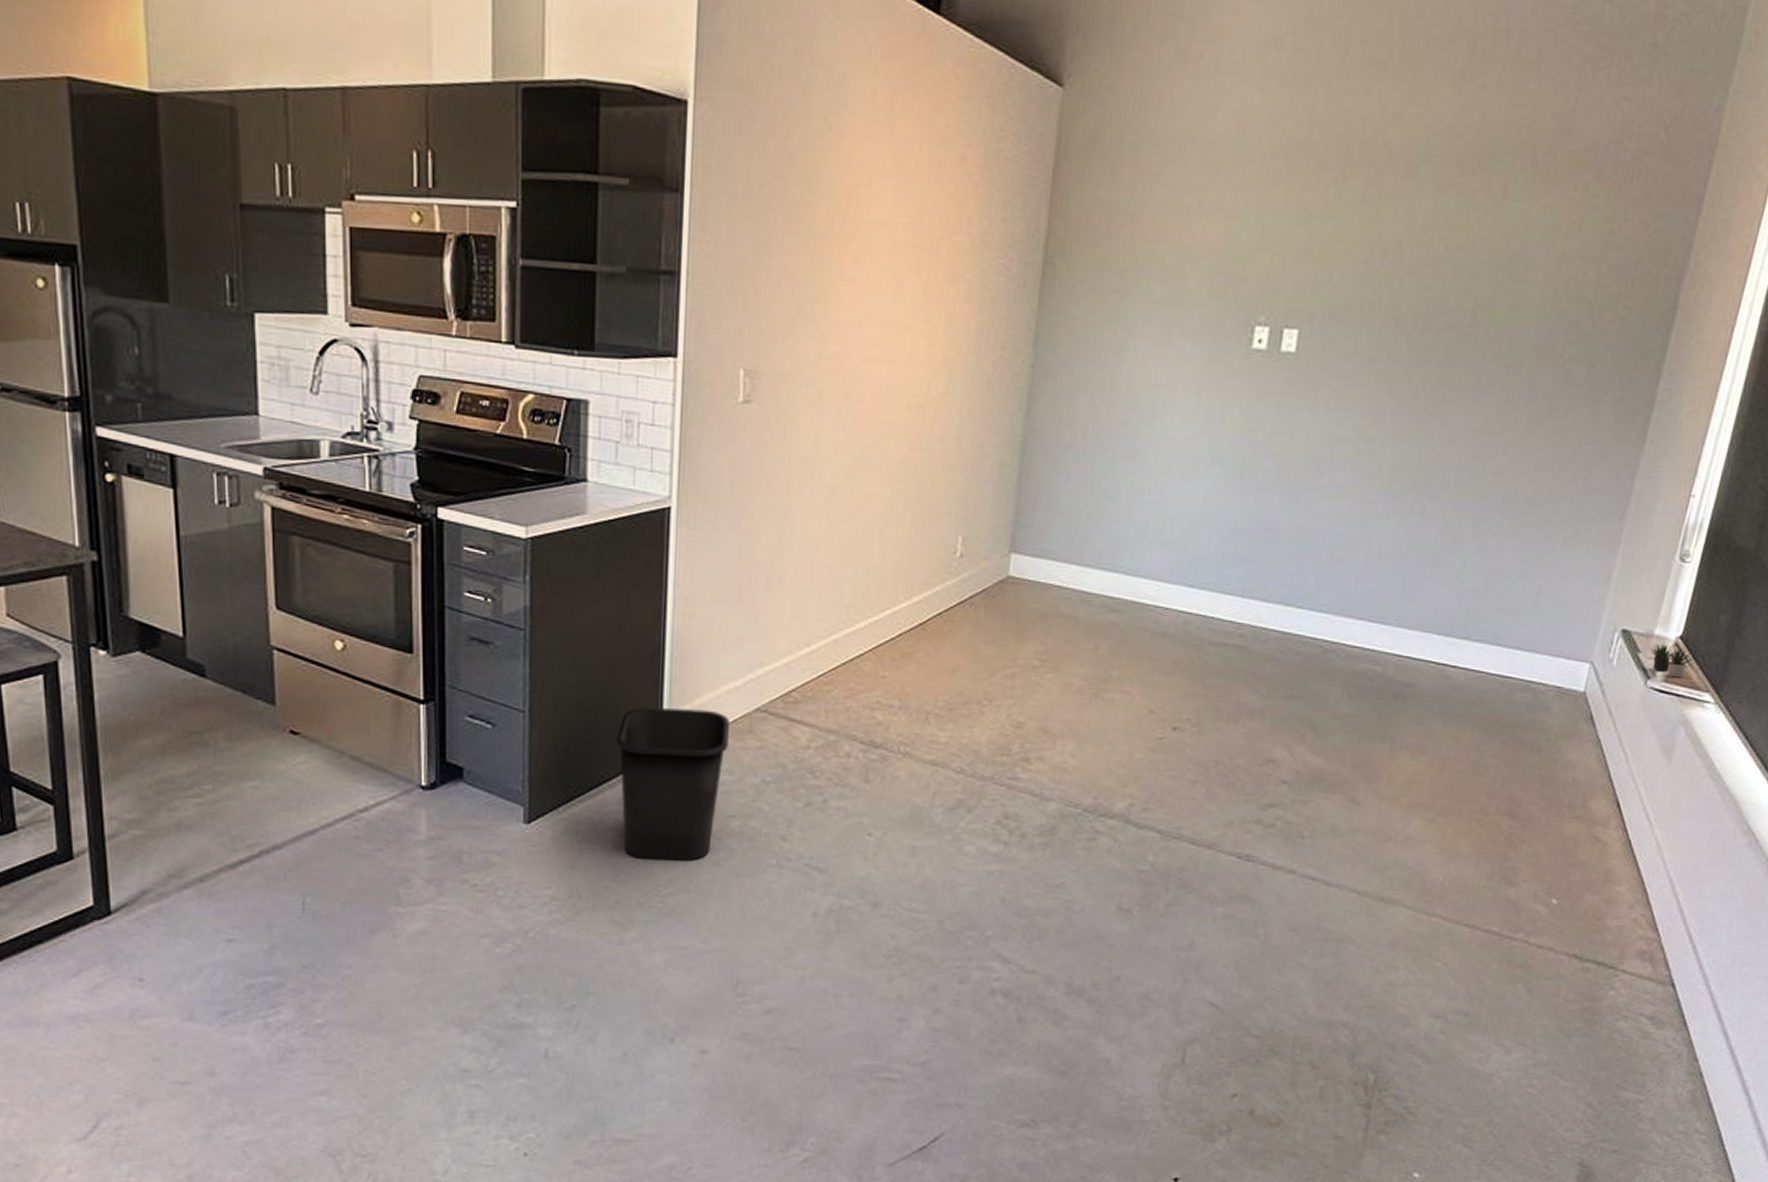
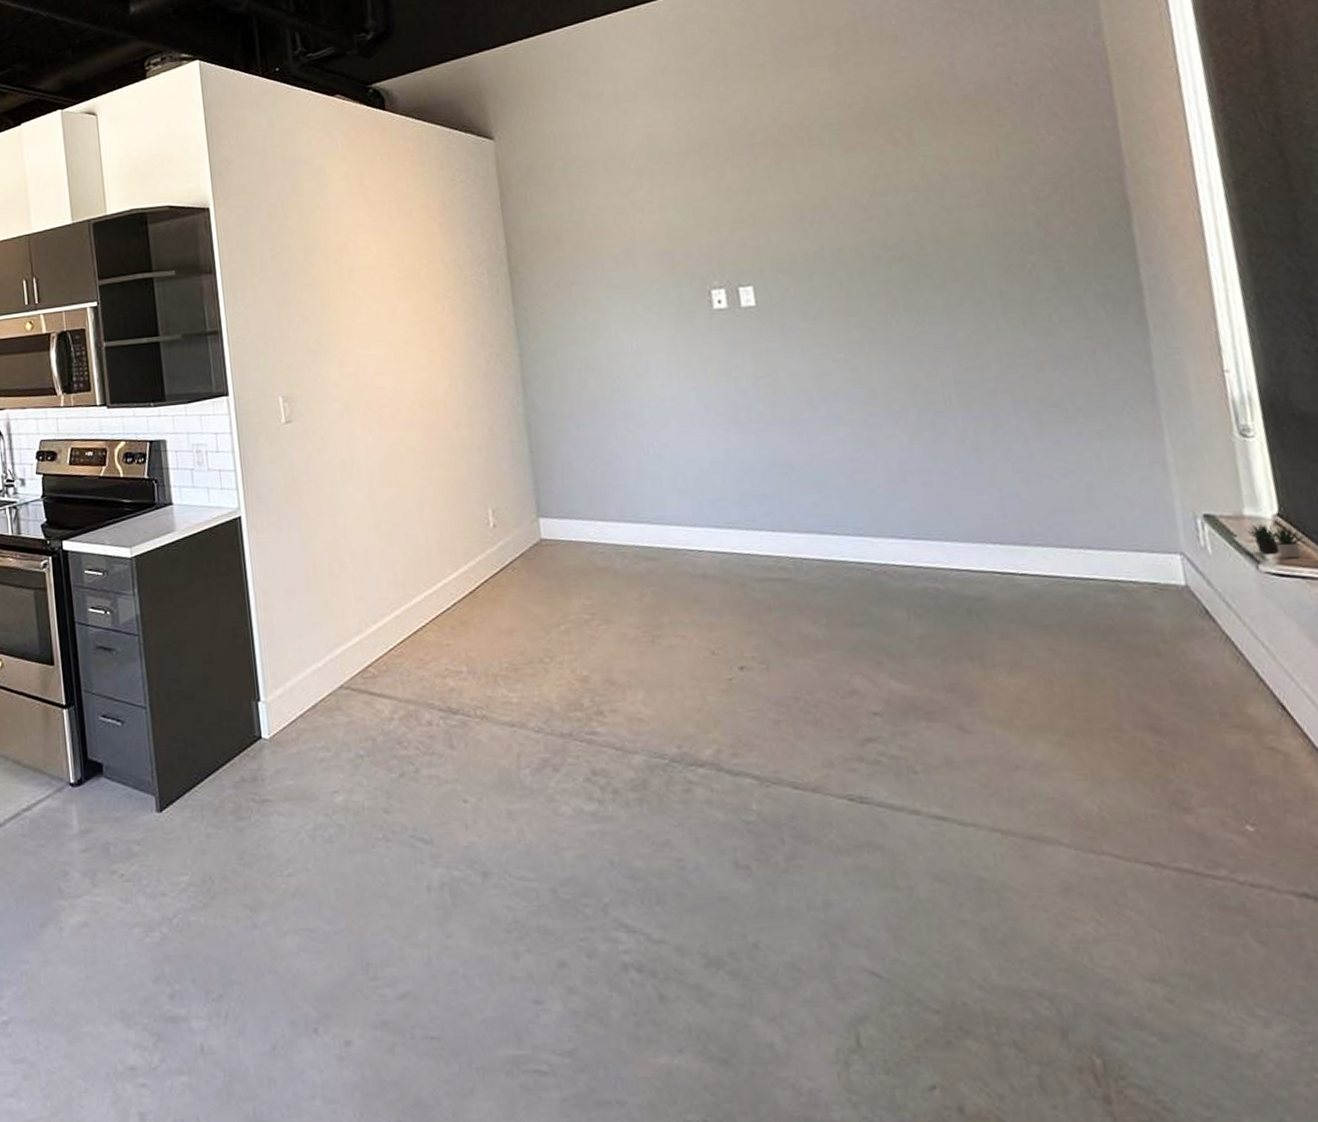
waste bin: present [616,707,729,861] -> none [224,691,321,841]

